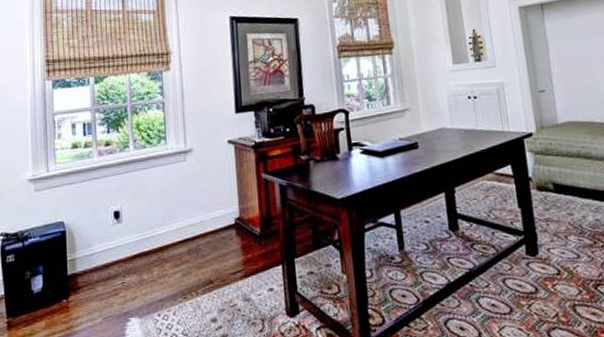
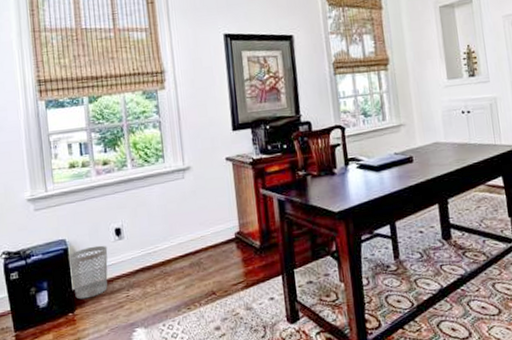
wastebasket: none [65,228,106,285] -> present [68,245,108,300]

